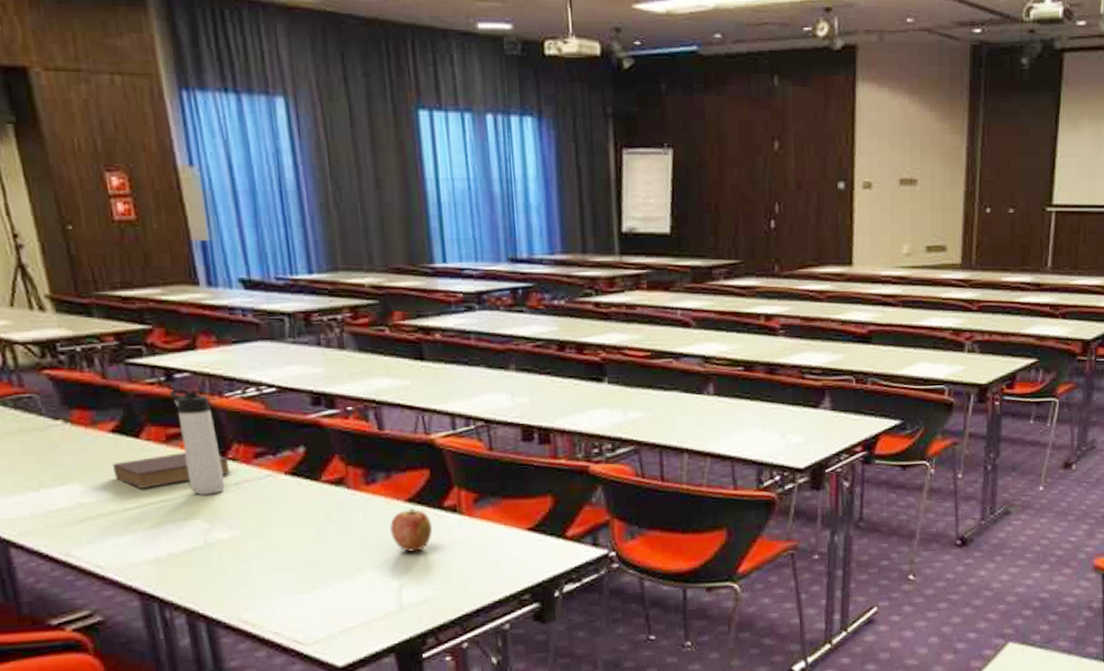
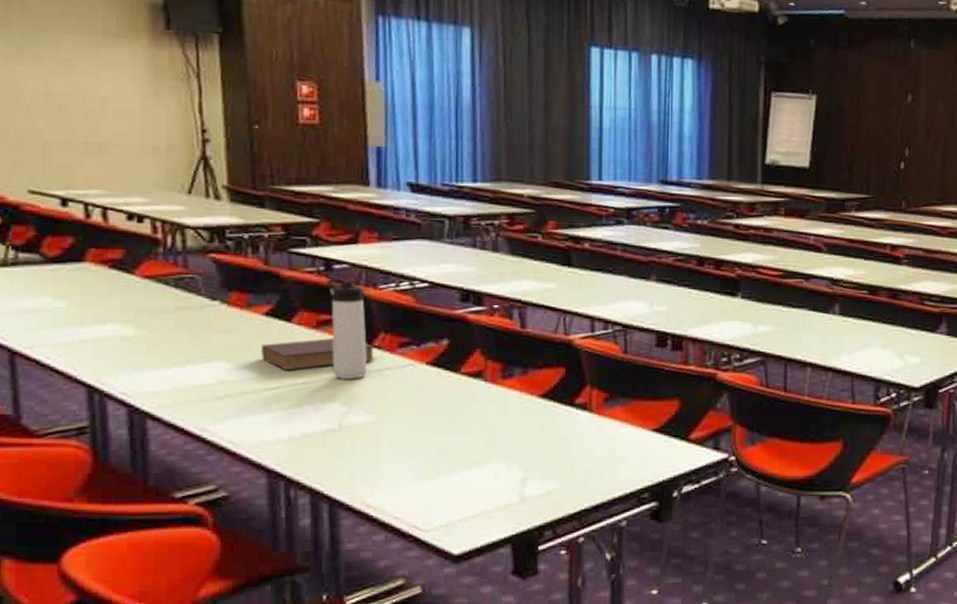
apple: present [390,508,432,552] -> none [521,404,561,446]

